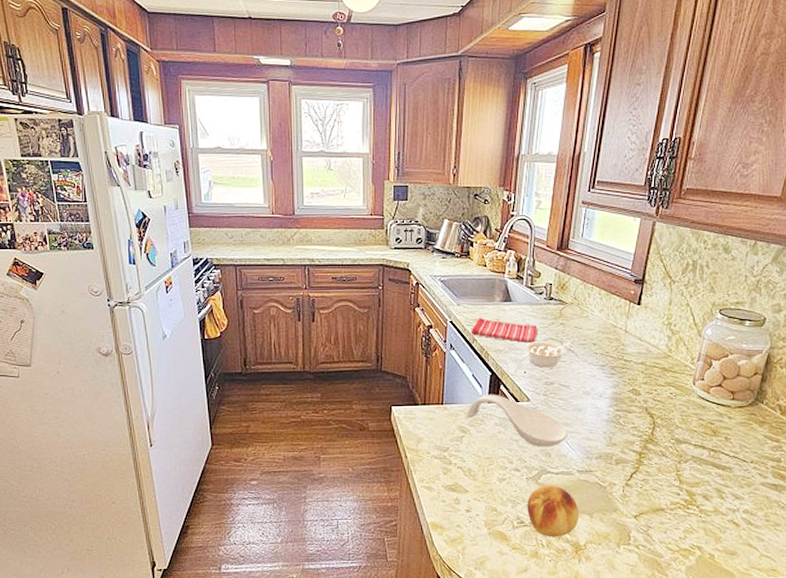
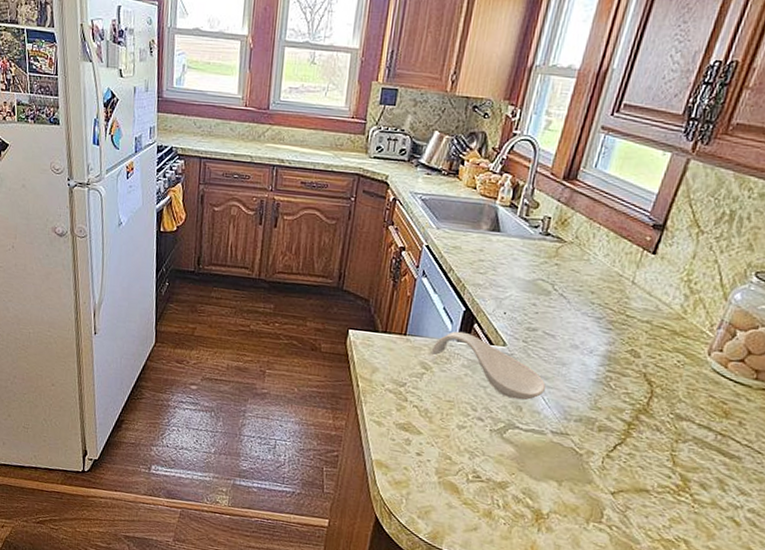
dish towel: present [471,318,538,344] -> none [448,246,528,282]
legume: present [526,341,571,368] -> none [509,280,564,312]
fruit: present [527,485,579,537] -> none [485,440,547,501]

